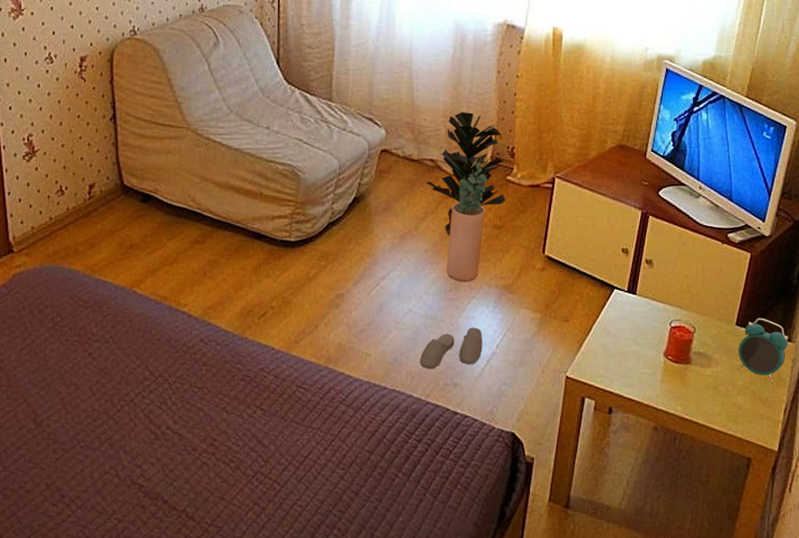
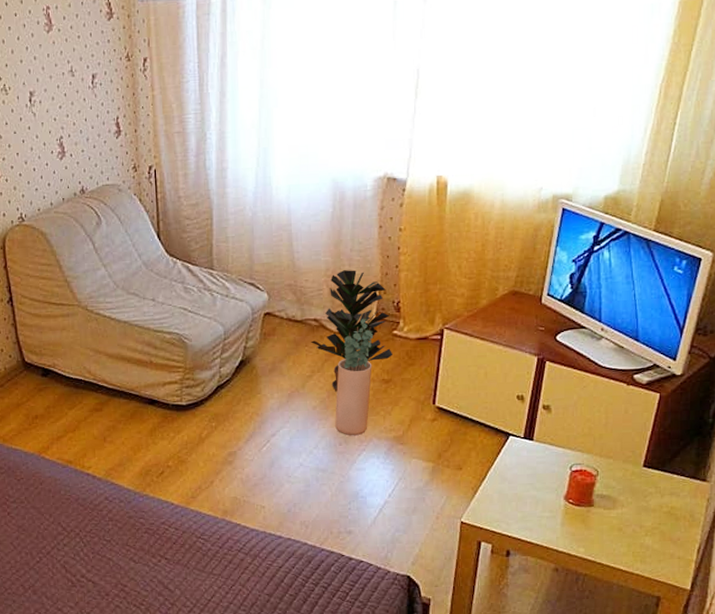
slippers: present [419,327,483,369] -> none [312,478,375,519]
alarm clock: present [738,318,789,383] -> none [645,458,703,523]

